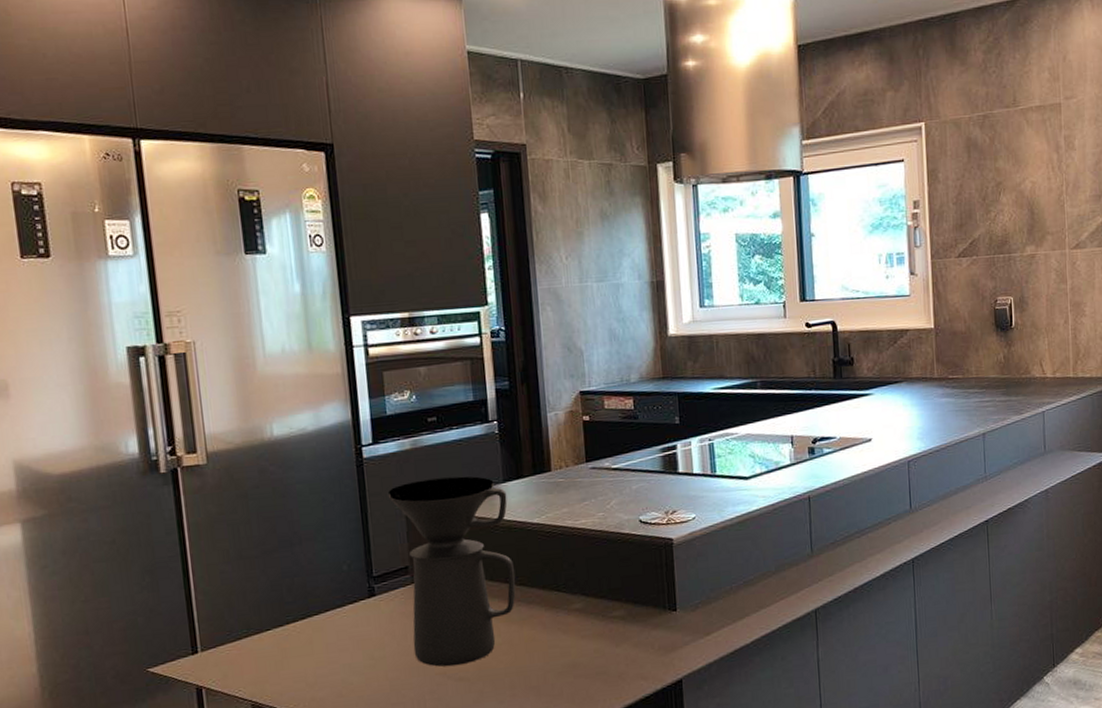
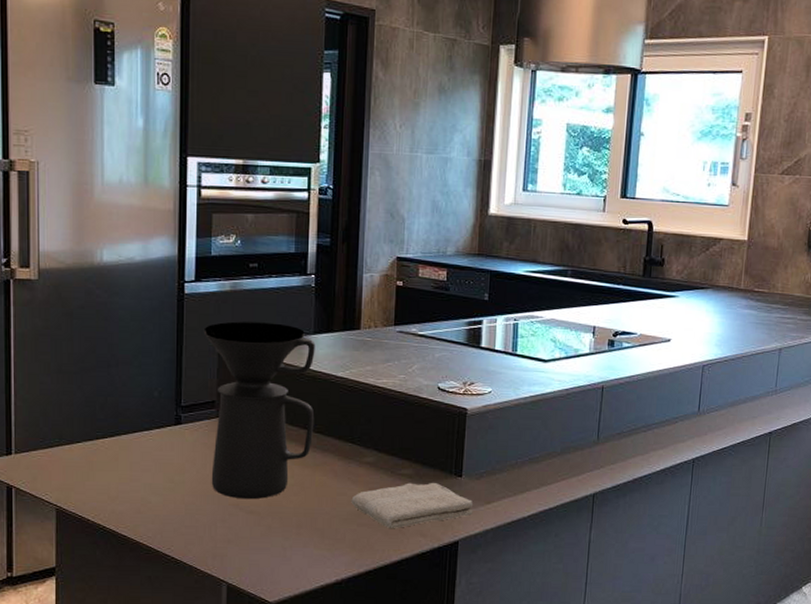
washcloth: none [564,621,693,676] -> present [351,483,474,528]

